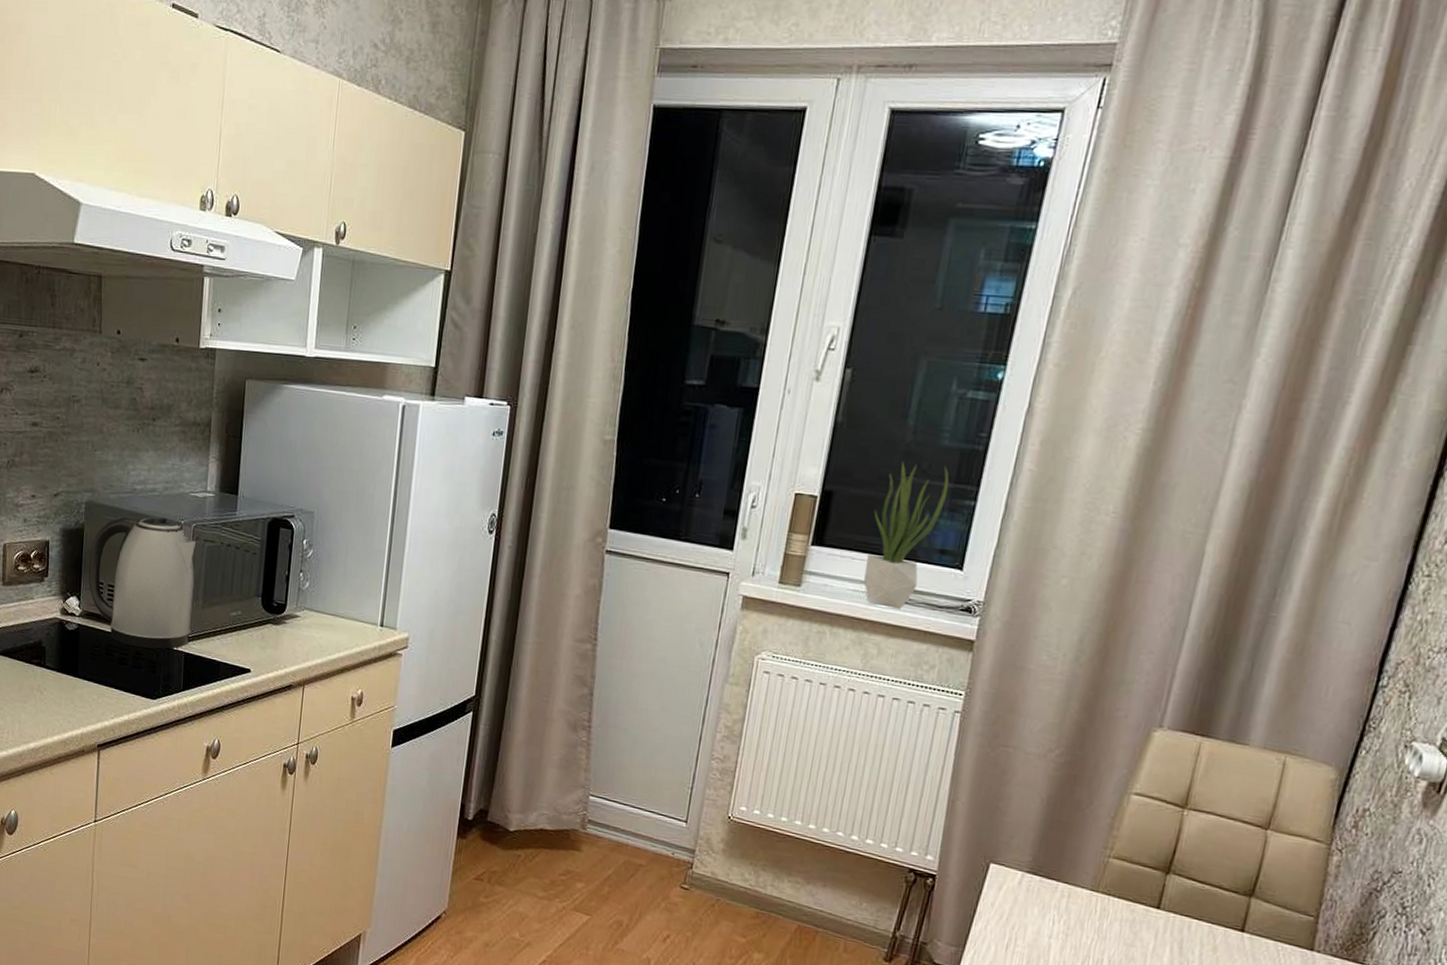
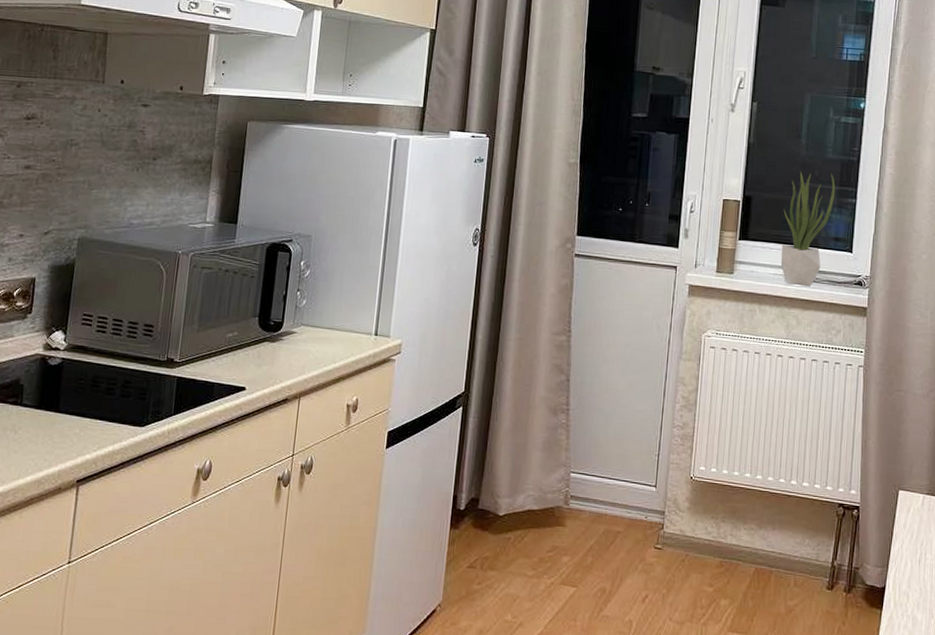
kettle: present [88,516,197,650] -> none [76,248,194,377]

